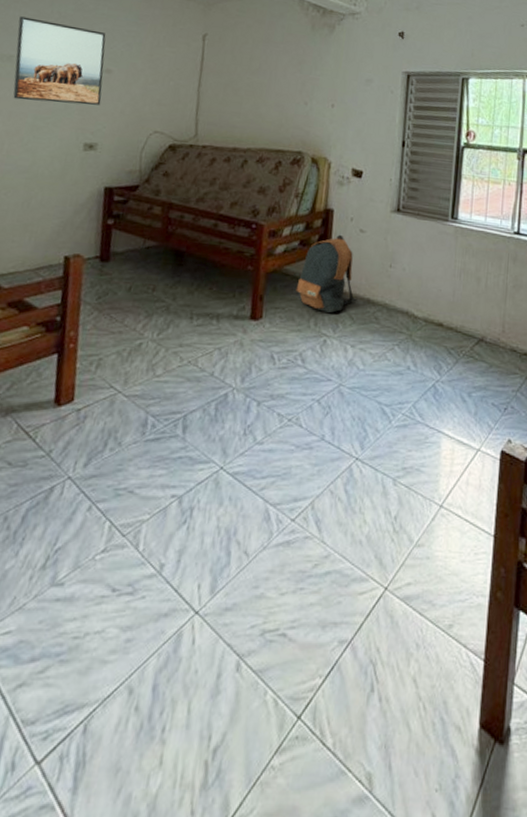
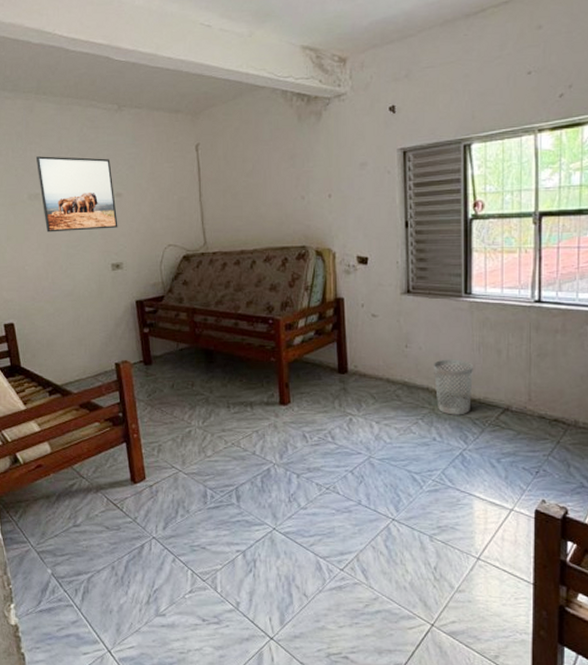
backpack: present [296,234,357,313] -> none [318,321,377,394]
wastebasket: none [414,282,453,344] -> present [433,359,473,415]

